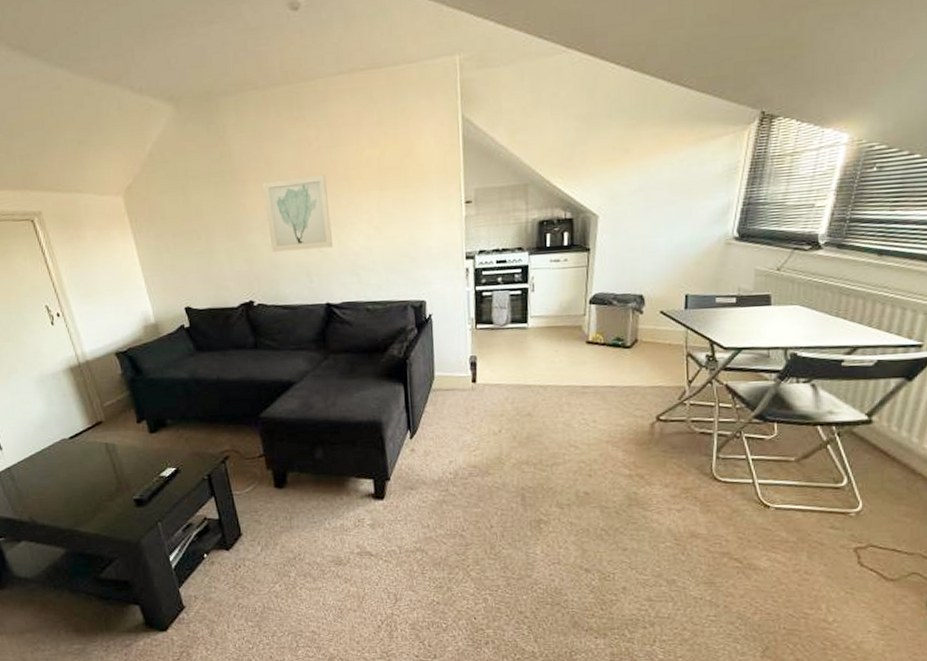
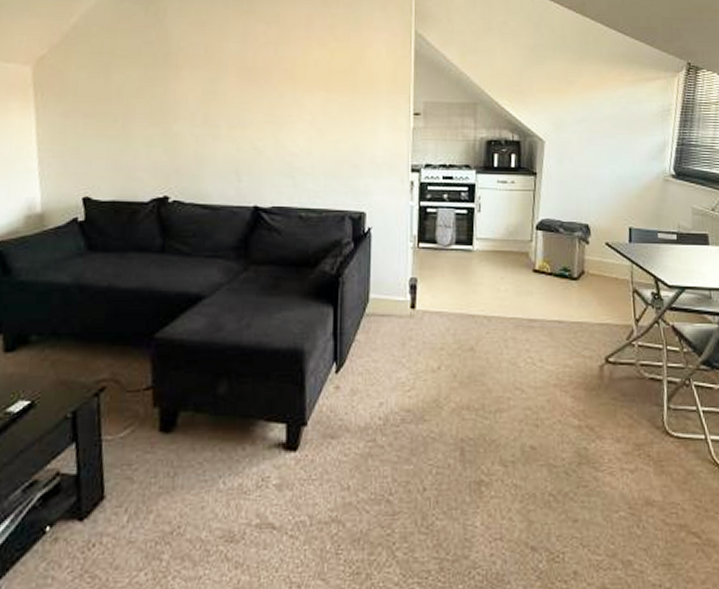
wall art: present [262,175,332,252] -> none [198,69,270,146]

